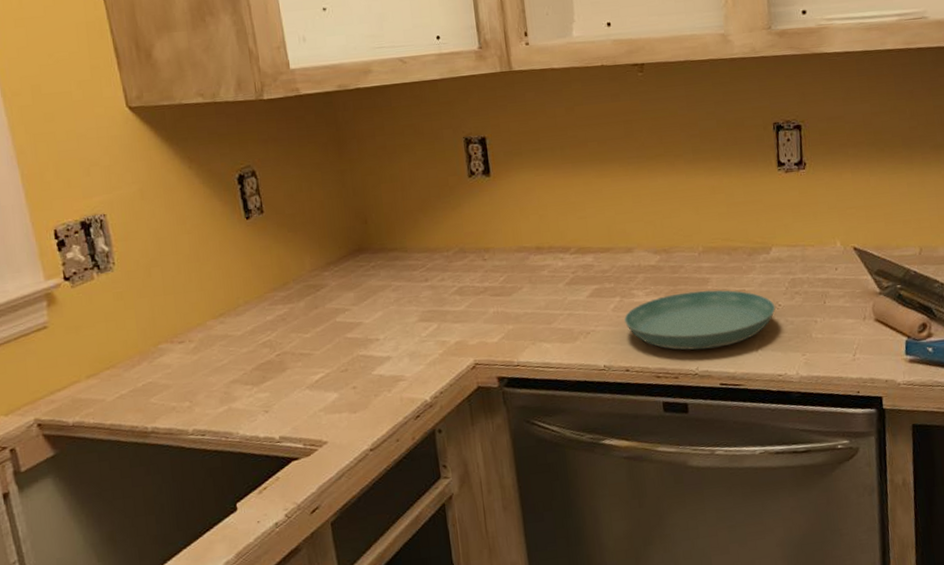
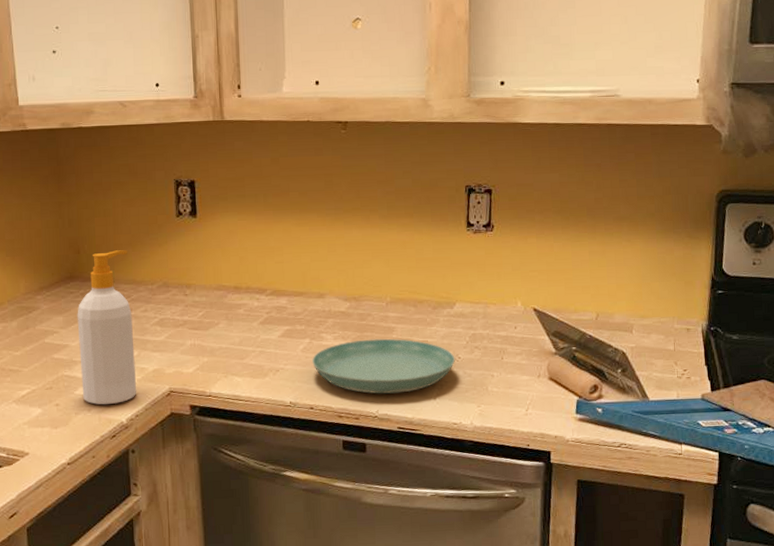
soap bottle: none [369,216,440,384] -> present [77,250,137,405]

